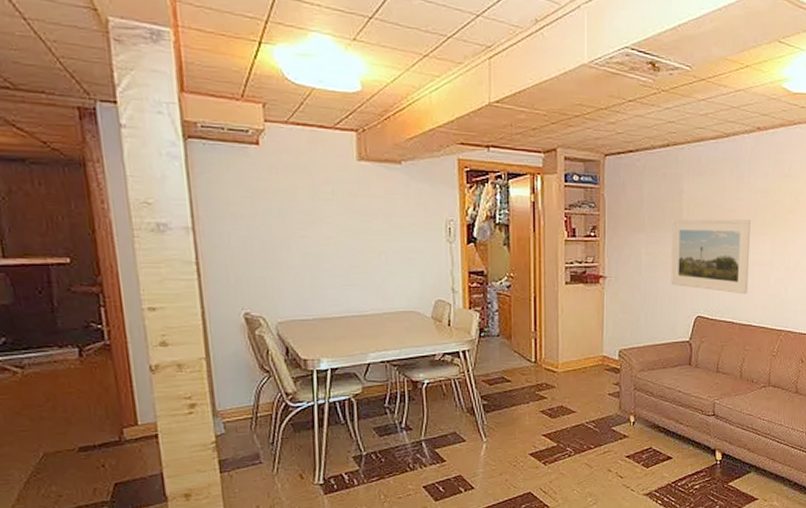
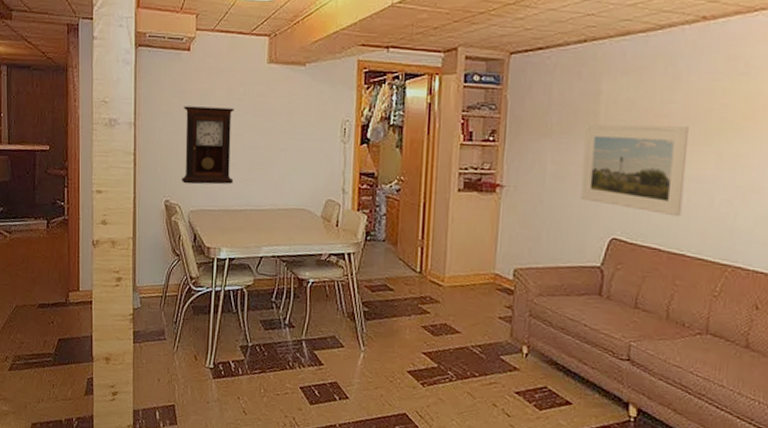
pendulum clock: none [257,207,329,294] -> present [182,106,234,185]

